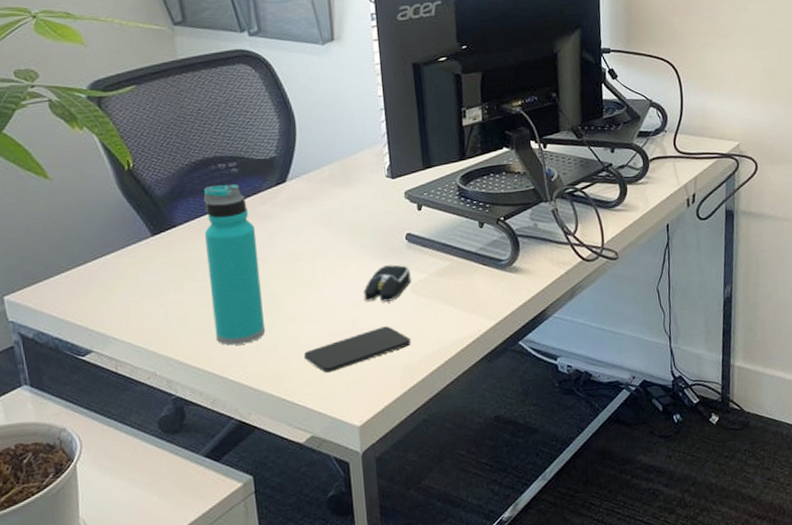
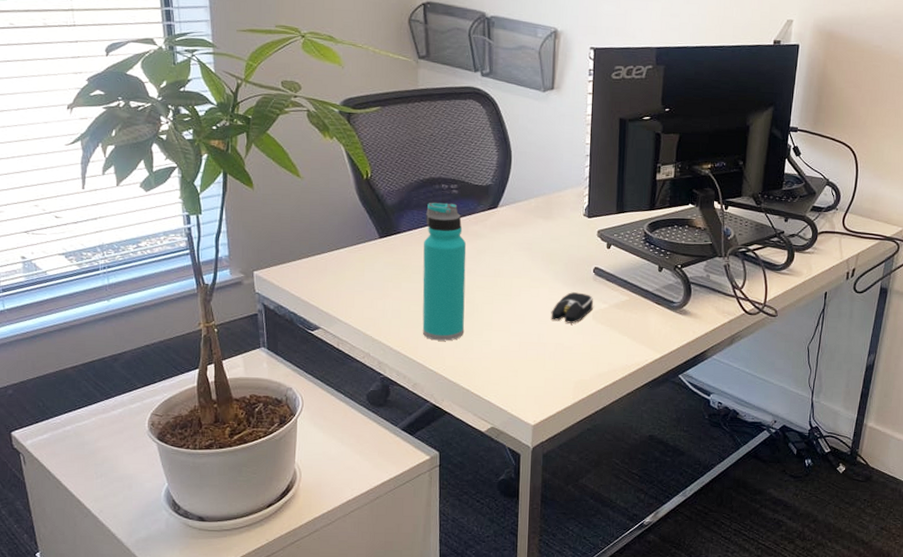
smartphone: present [304,326,411,373] -> none [494,344,586,376]

